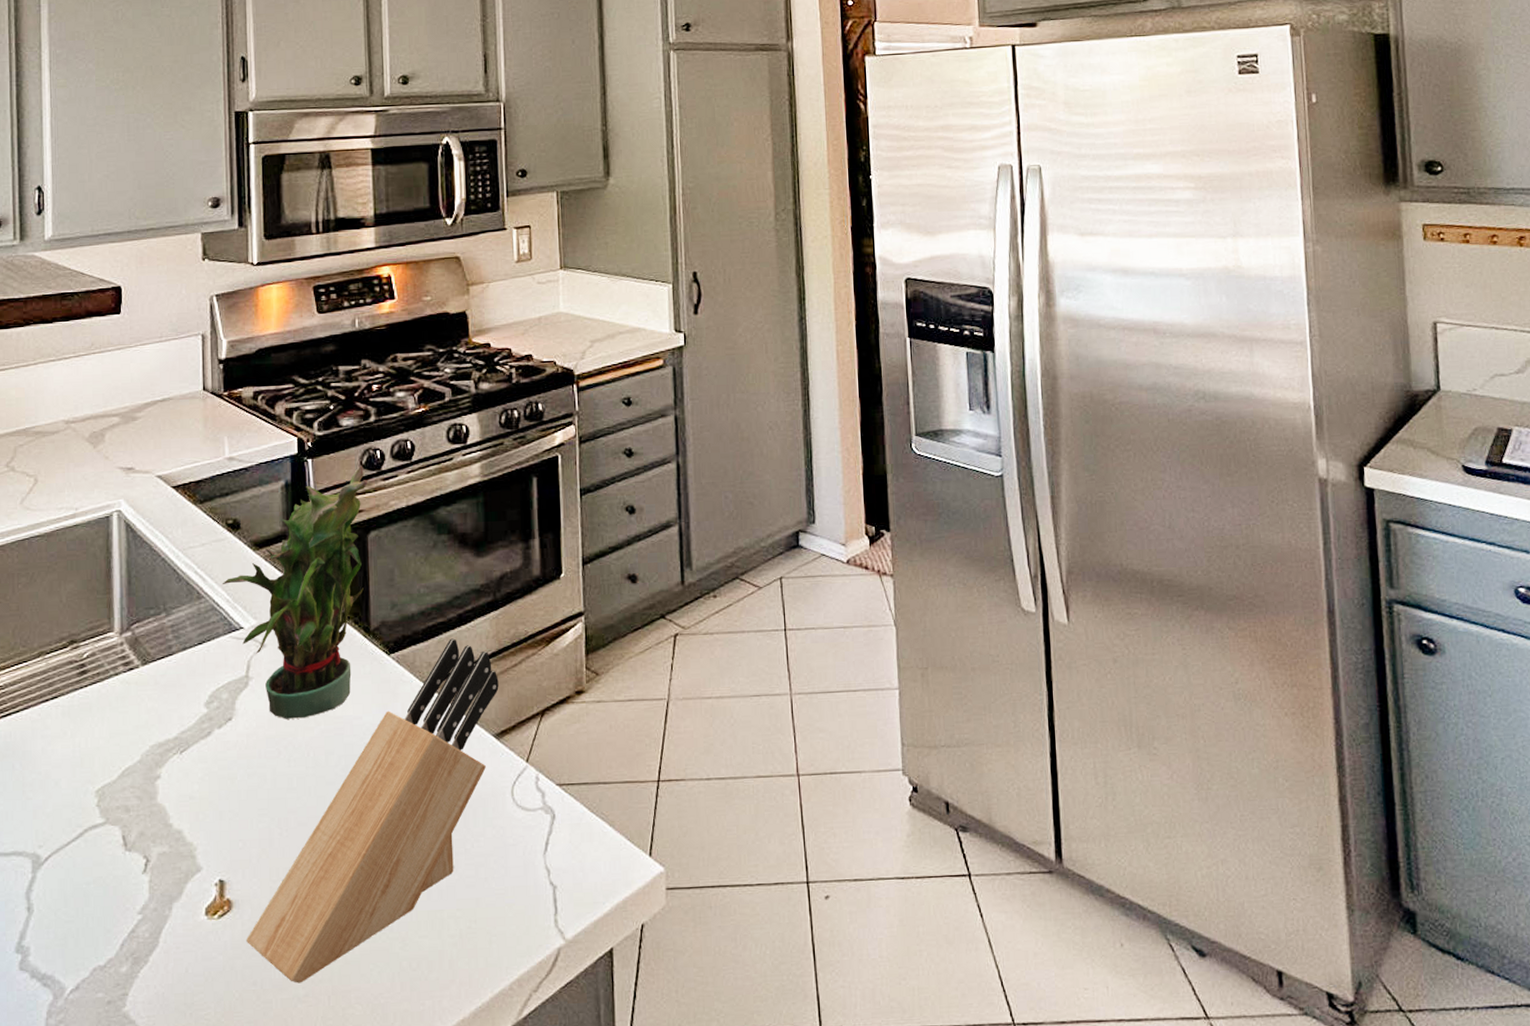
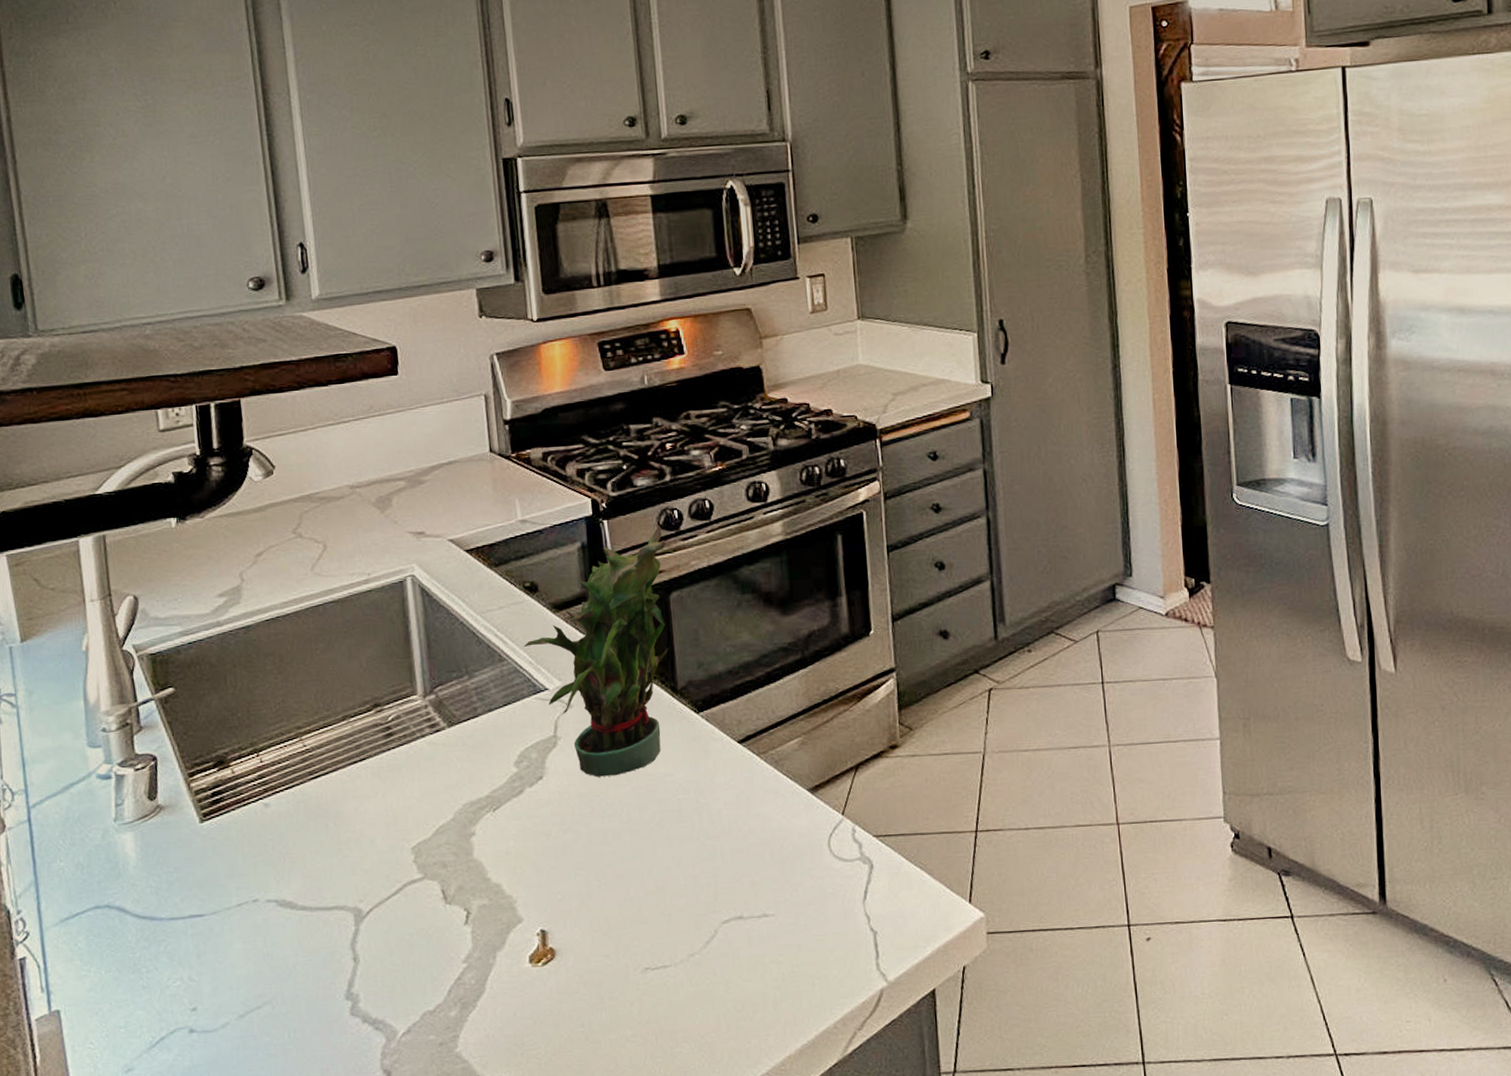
knife block: present [246,638,499,983] -> none [572,696,811,1025]

